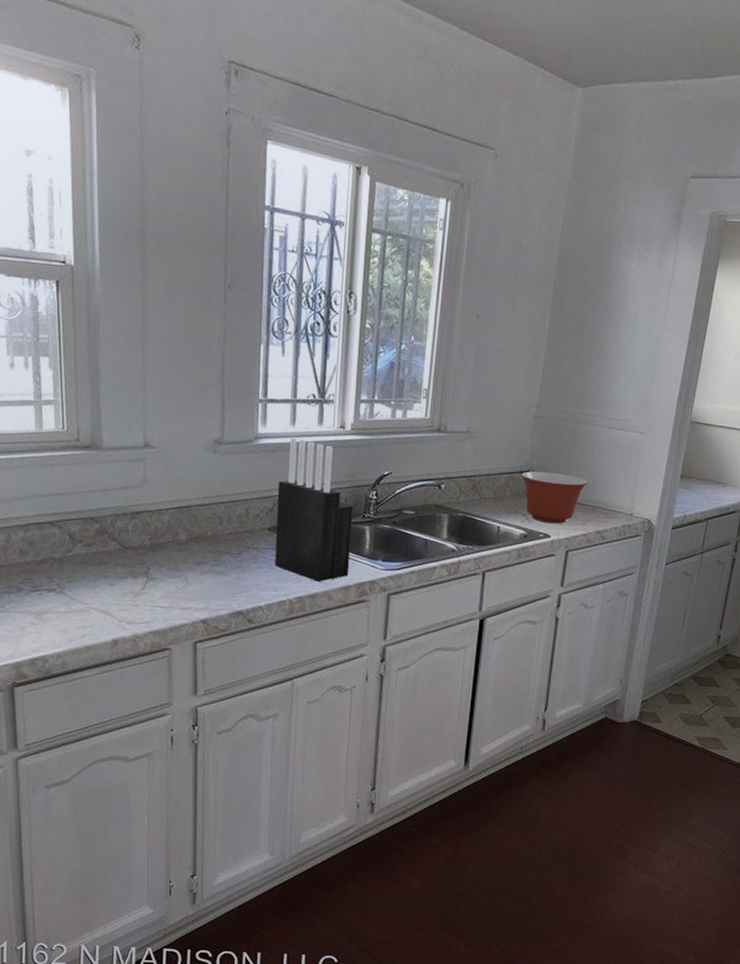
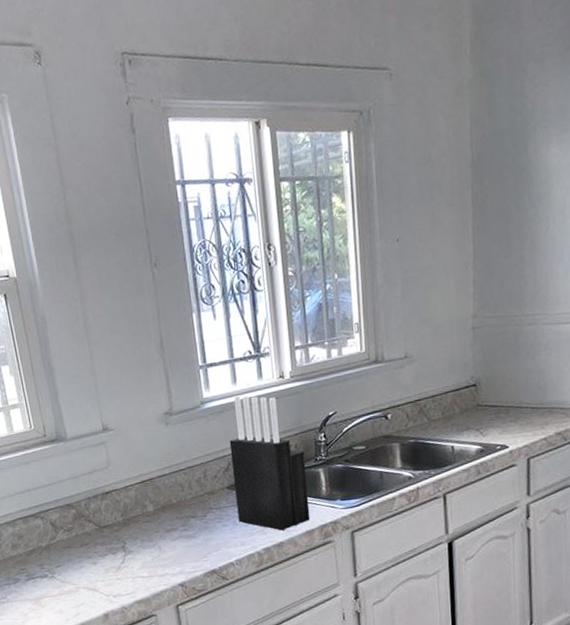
mixing bowl: present [521,471,588,524] -> none [467,380,539,434]

